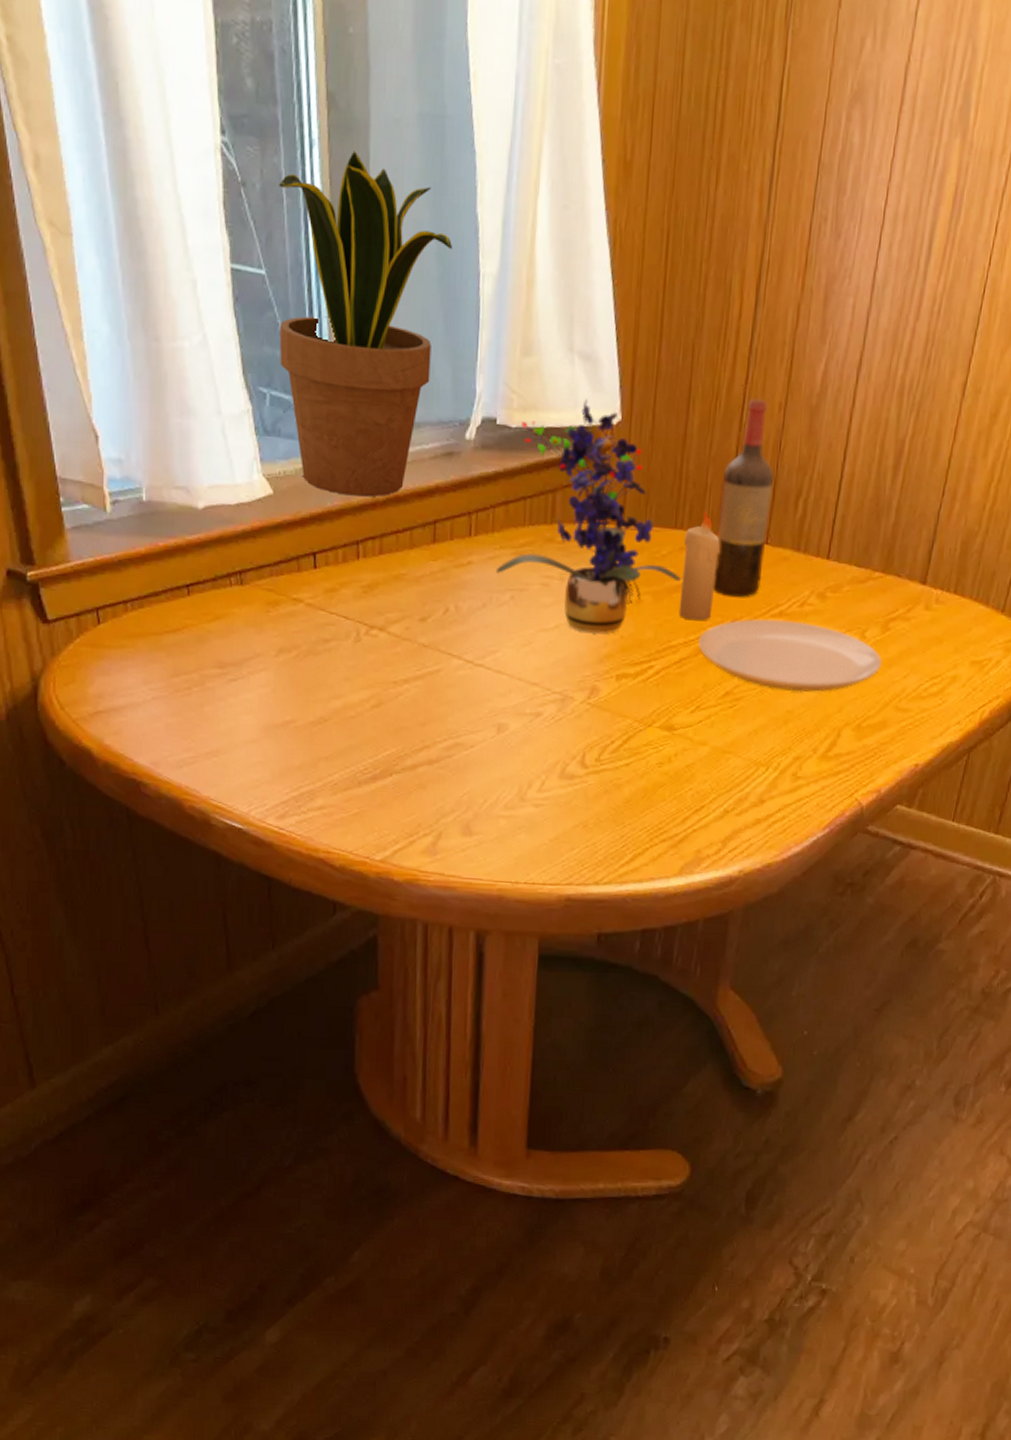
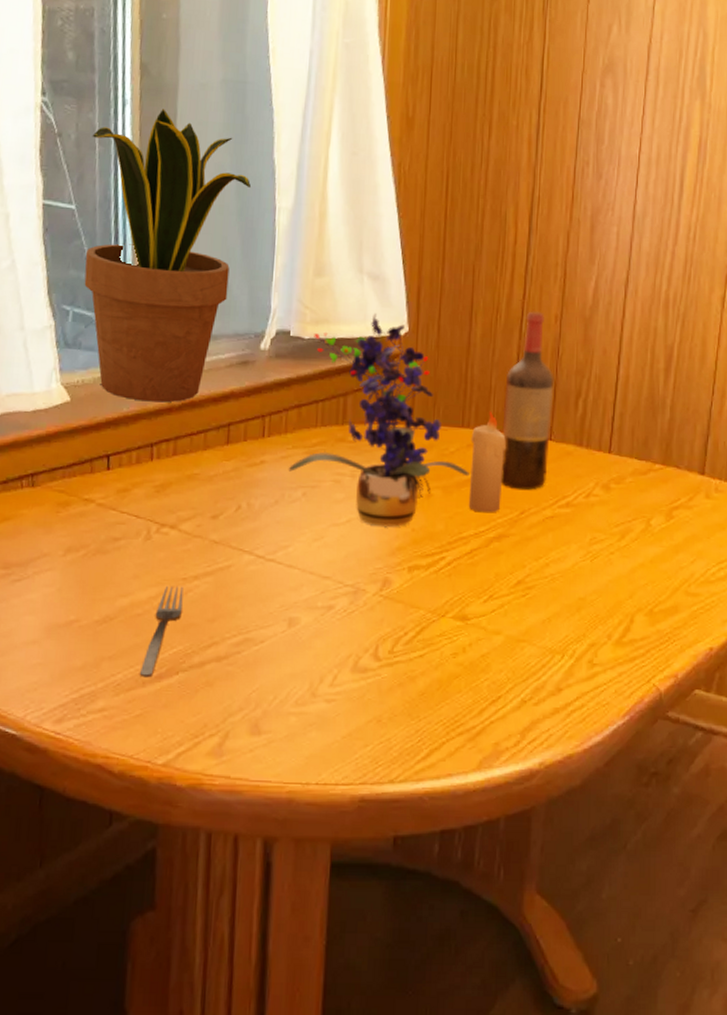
fork: none [354,688,394,778] -> present [139,585,184,678]
plate: present [698,618,883,693] -> none [489,509,669,580]

